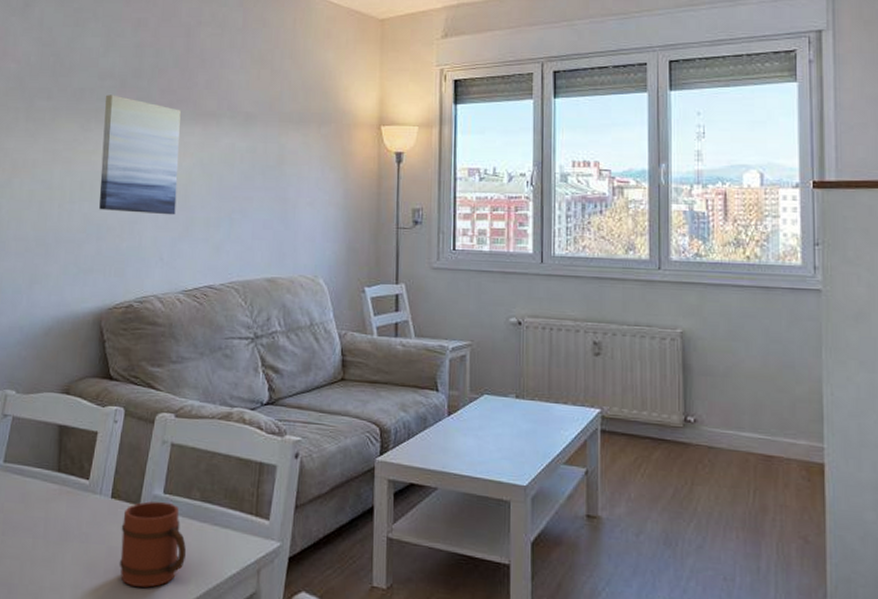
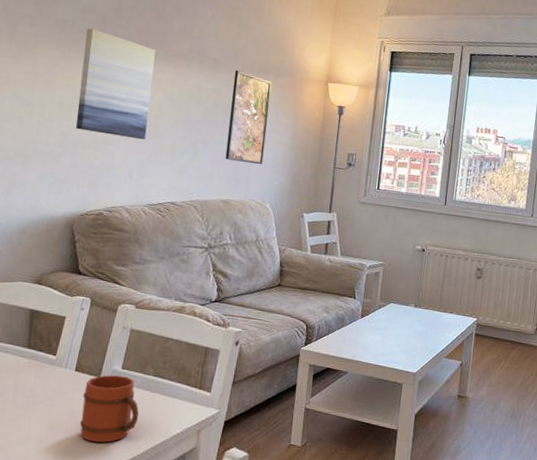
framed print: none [267,122,315,233] -> present [225,69,272,165]

